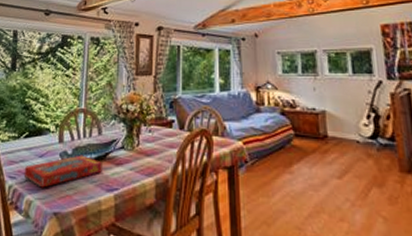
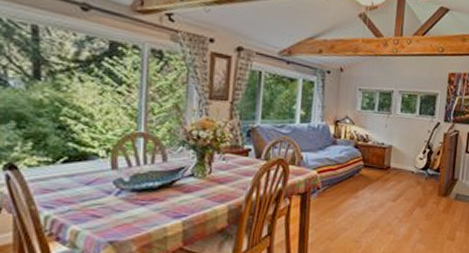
snack box: present [23,155,102,188] -> none [65,182,168,217]

